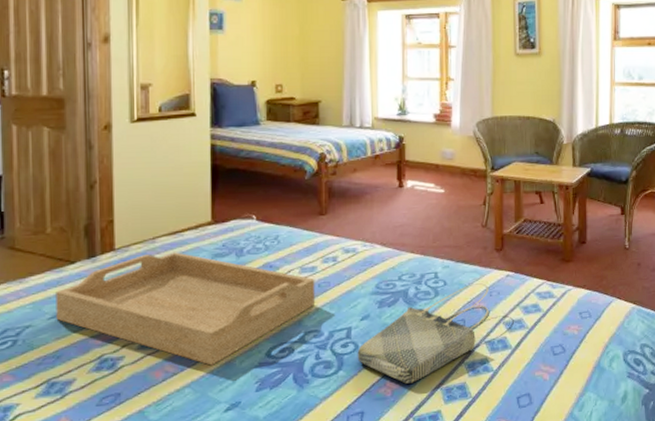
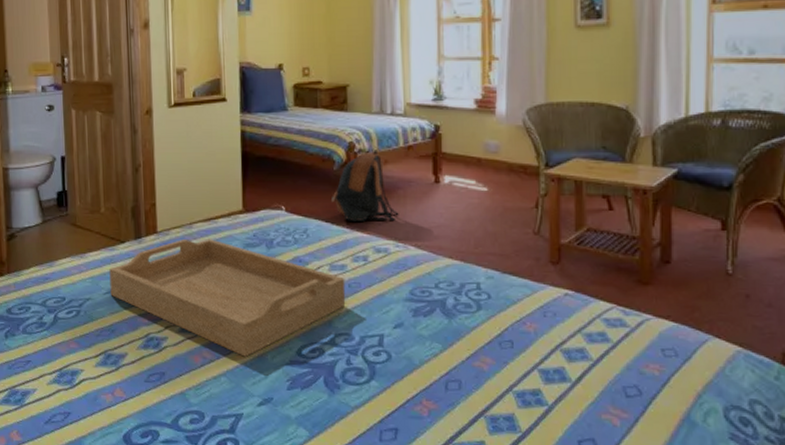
backpack: none [303,159,367,226] -> present [332,150,399,221]
tote bag: present [357,283,489,384] -> none [390,300,543,406]

